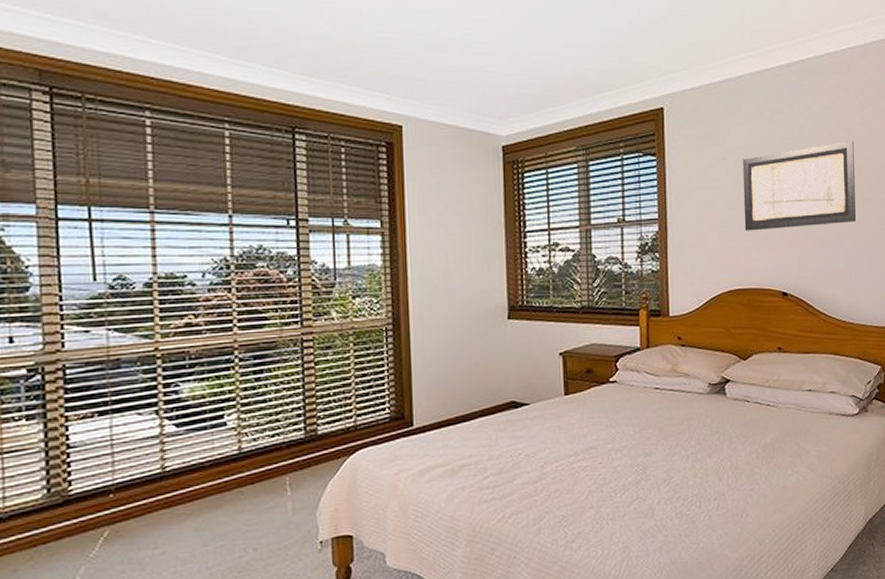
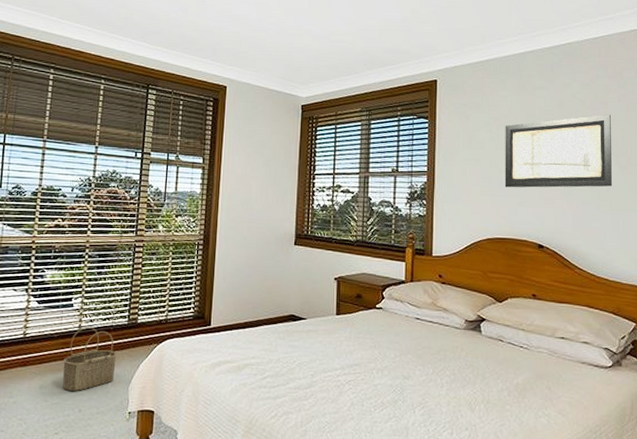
wicker basket: none [223,446,296,529] -> present [62,326,117,391]

